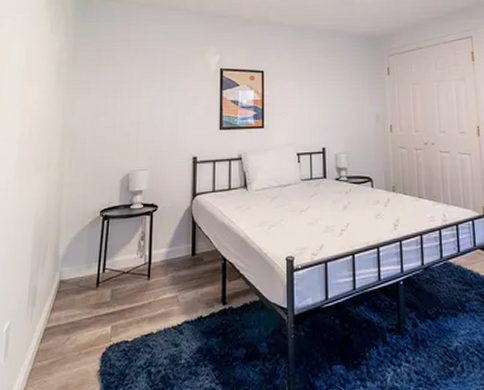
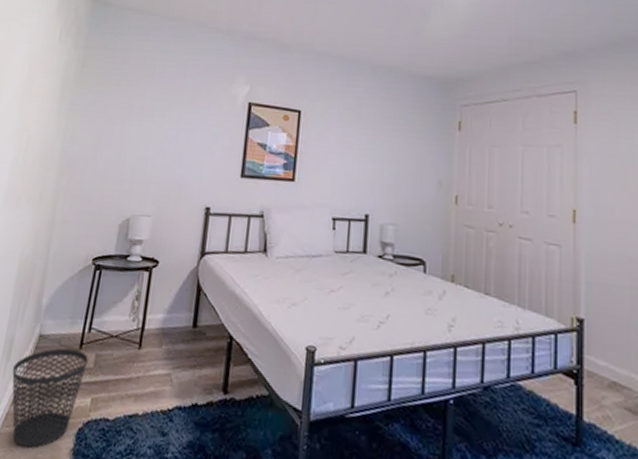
wastebasket: none [39,289,105,376] -> present [12,348,88,448]

